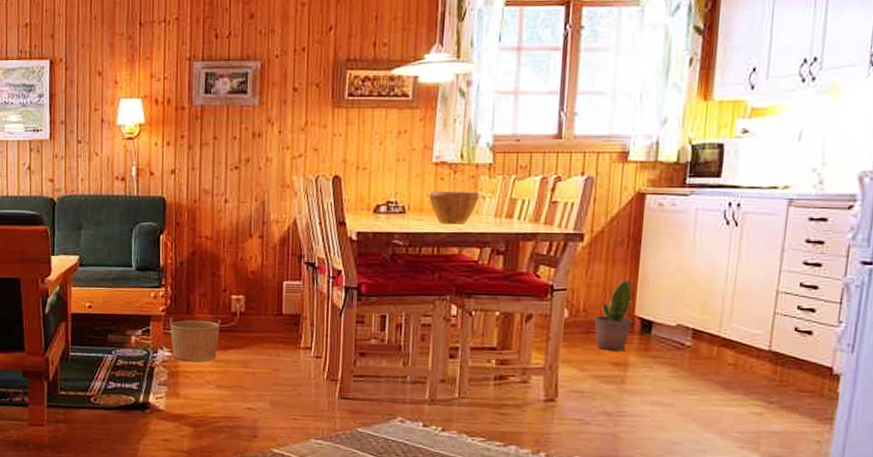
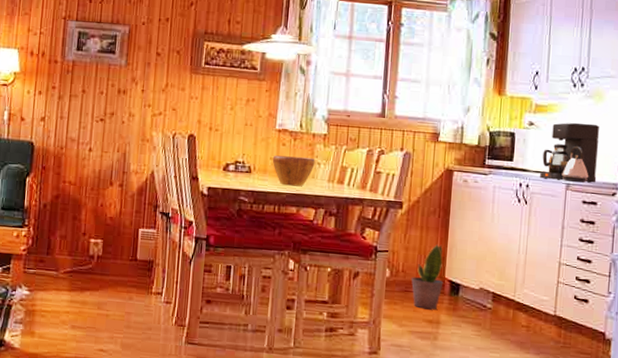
basket: present [170,317,221,362] -> none [30,257,79,302]
coffee maker: none [755,125,834,197] -> present [540,123,599,183]
kettle: none [783,154,819,197] -> present [562,146,589,183]

